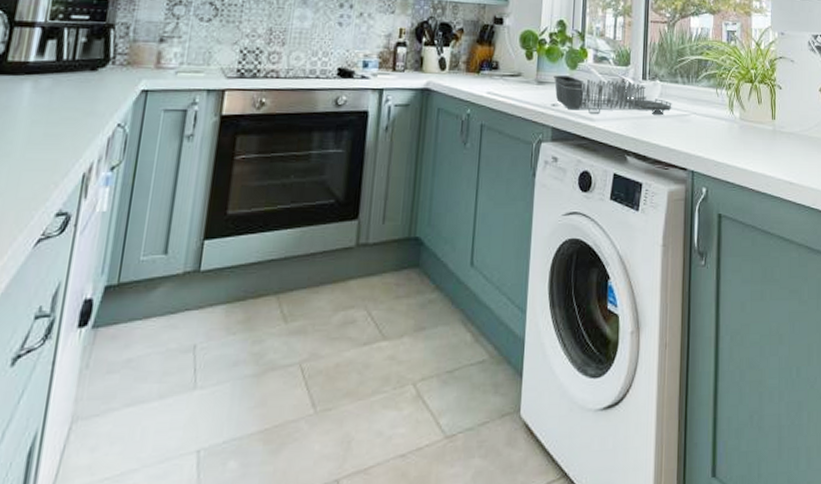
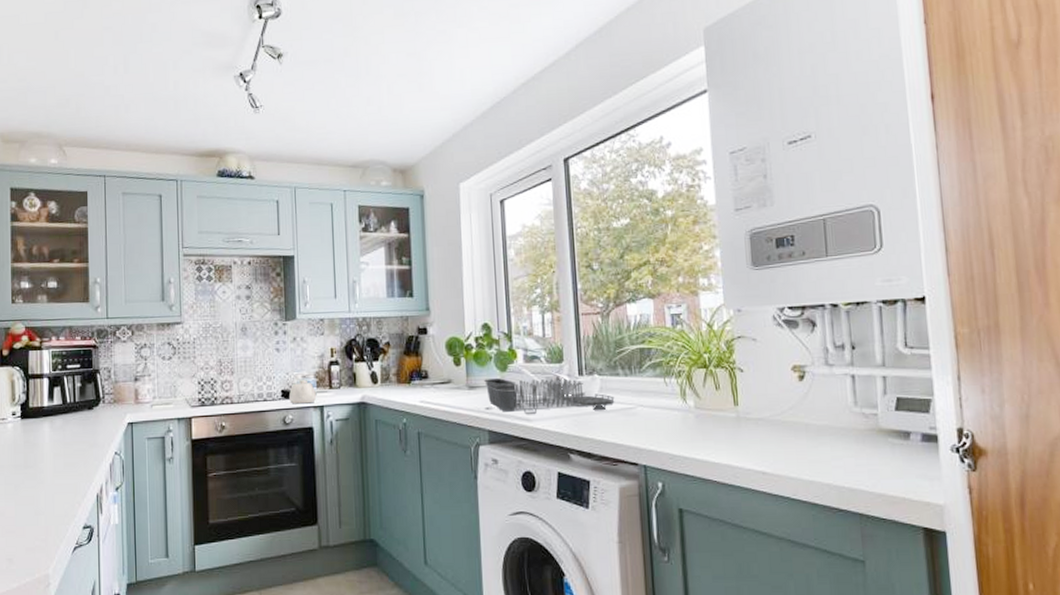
teapot: none [346,58,378,85] -> present [289,379,317,404]

